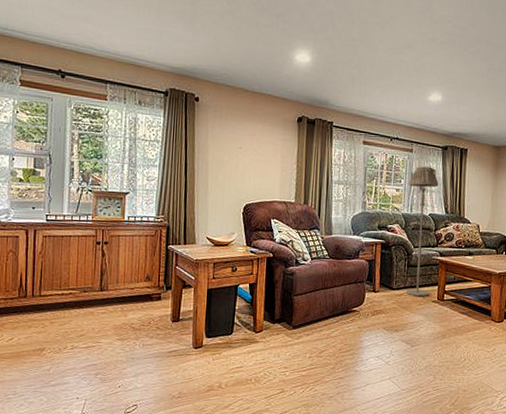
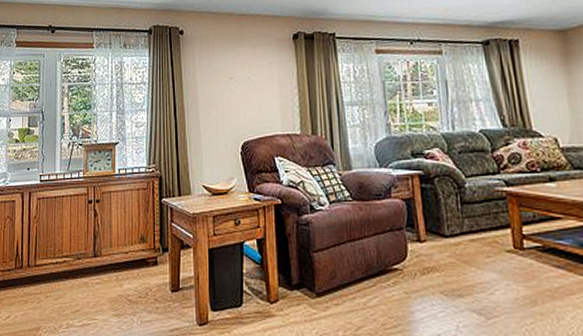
floor lamp: present [406,166,439,297] -> none [443,69,500,245]

